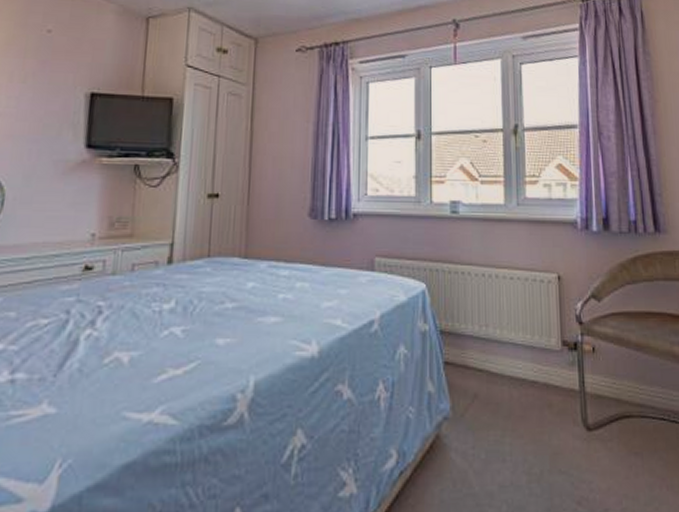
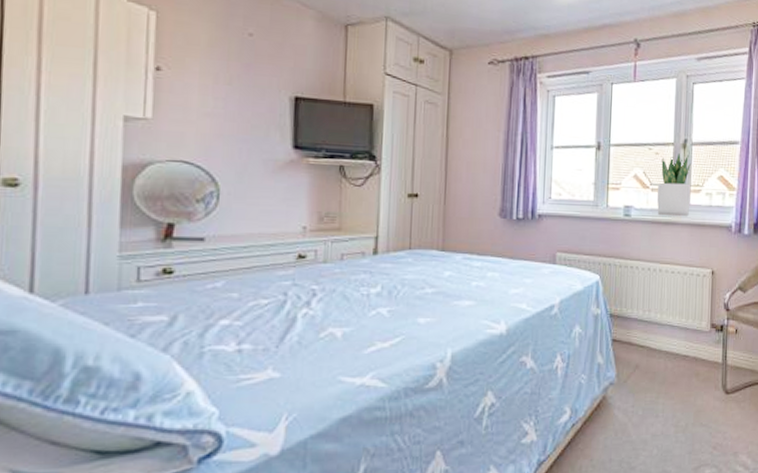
planter: none [488,140,527,213] -> present [657,153,691,217]

